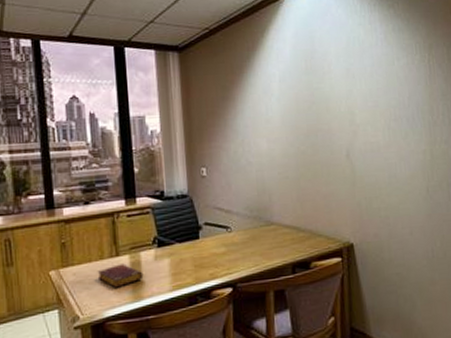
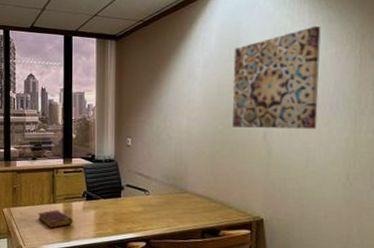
wall art: none [310,35,396,147] -> present [232,25,321,129]

